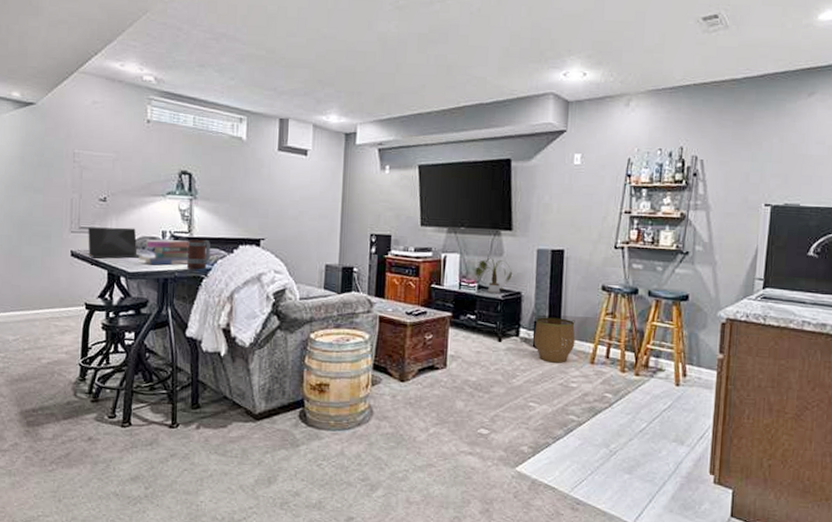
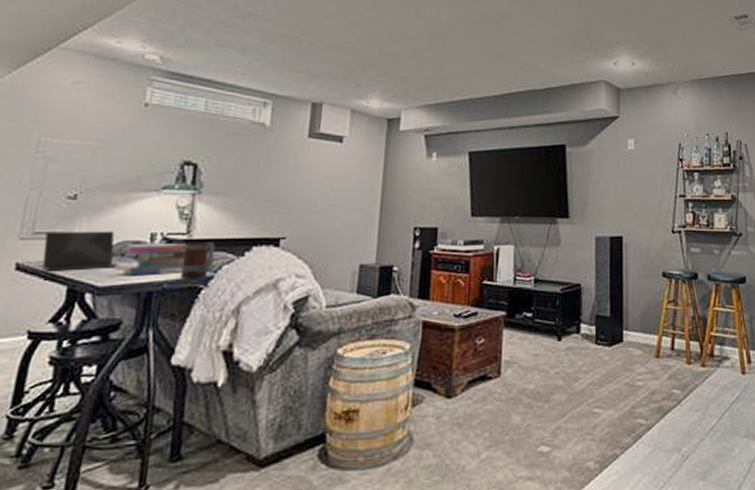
plant: present [466,257,512,294] -> none [521,247,570,288]
basket: present [533,317,576,363] -> none [595,309,639,360]

